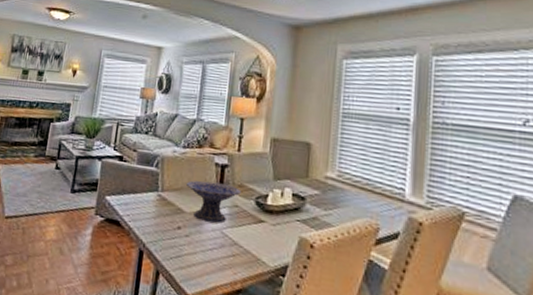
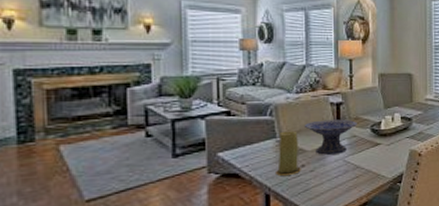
candle: none [152,185,179,236] -> present [276,131,301,176]

